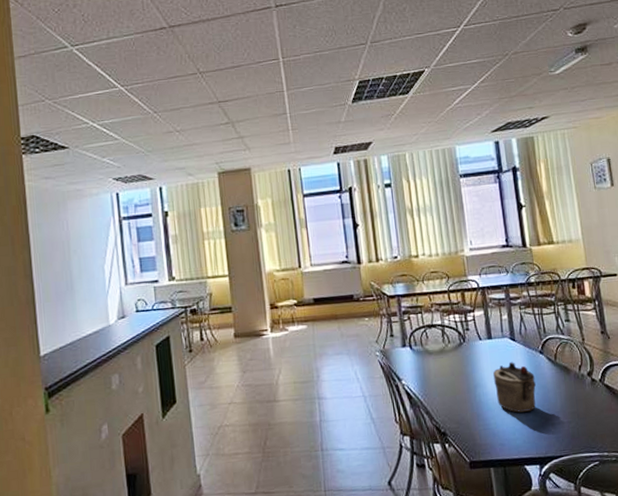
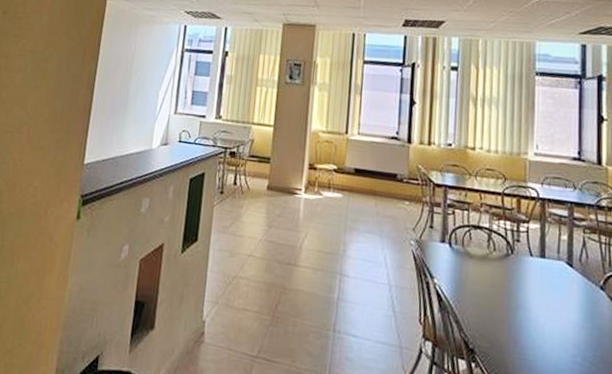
teapot: present [493,362,536,413] -> none [540,290,590,353]

